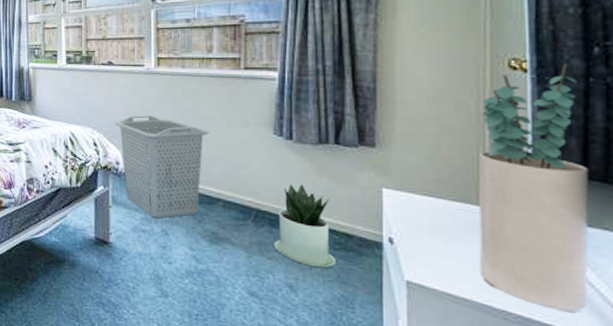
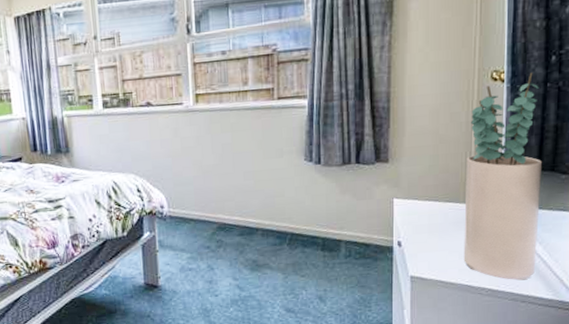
laundry basket: present [115,115,210,218] -> none [157,155,248,256]
planter: present [274,184,335,269] -> none [306,204,356,278]

